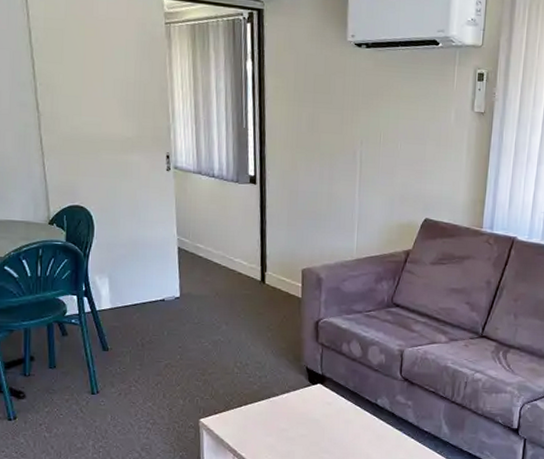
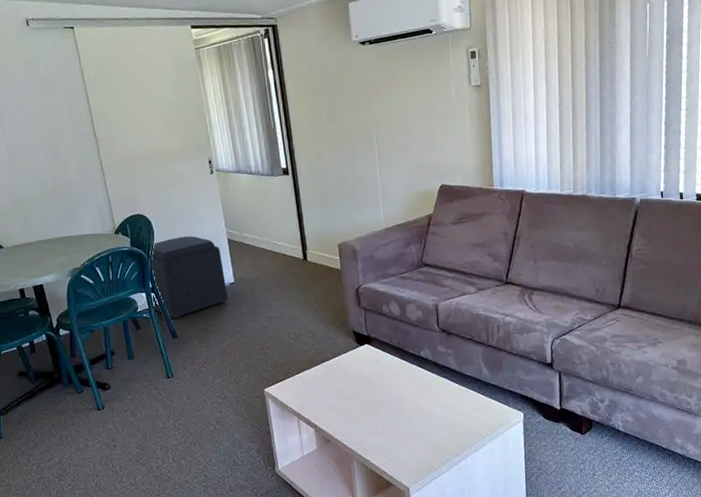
ottoman: none [83,237,171,329] -> present [152,236,228,319]

